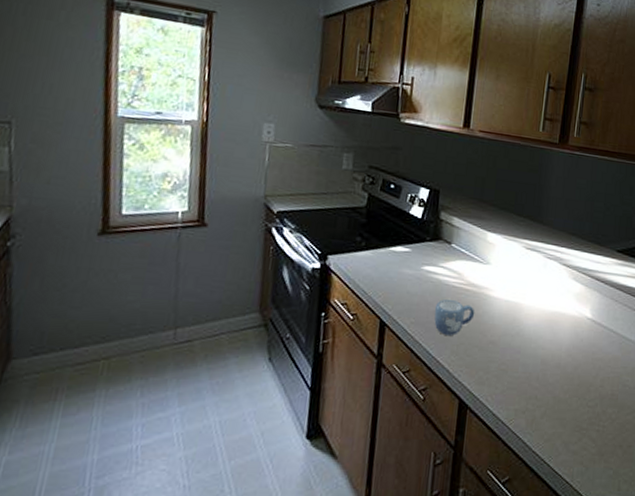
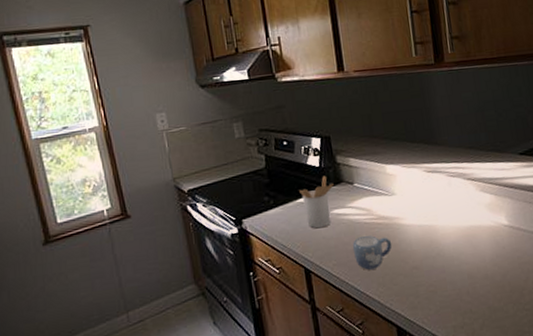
utensil holder: none [395,228,431,282] -> present [299,175,334,229]

